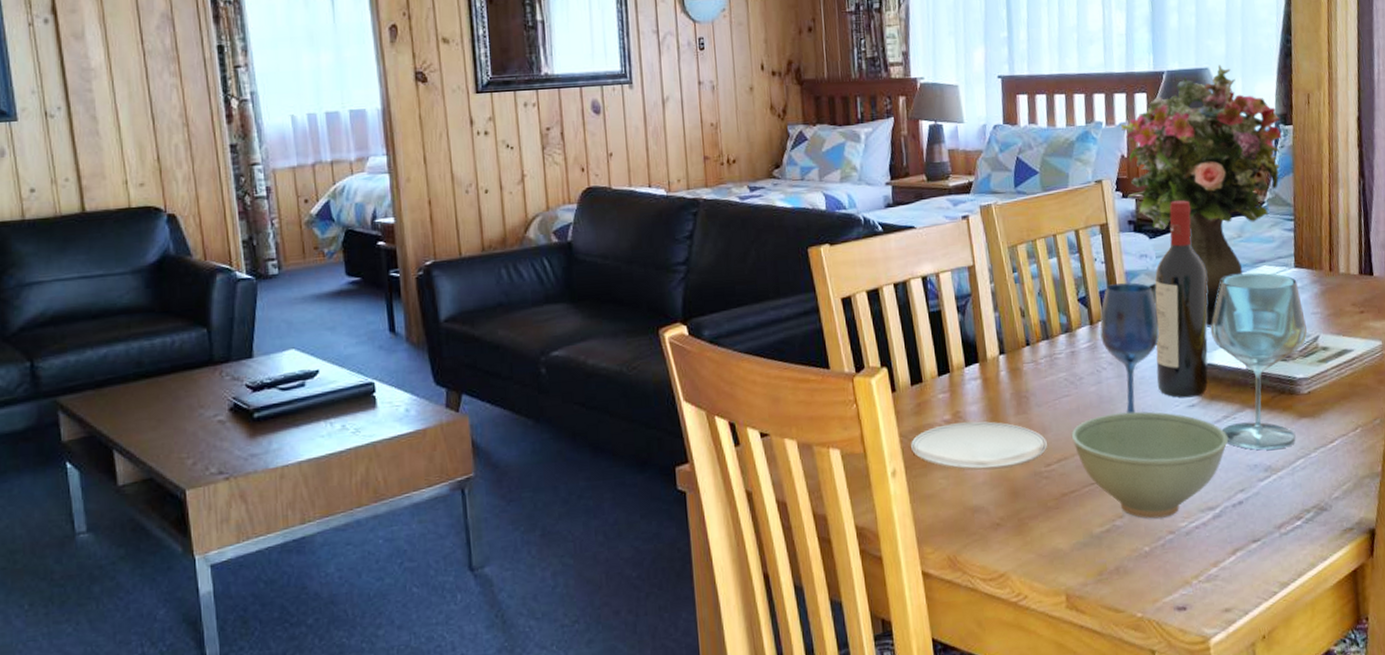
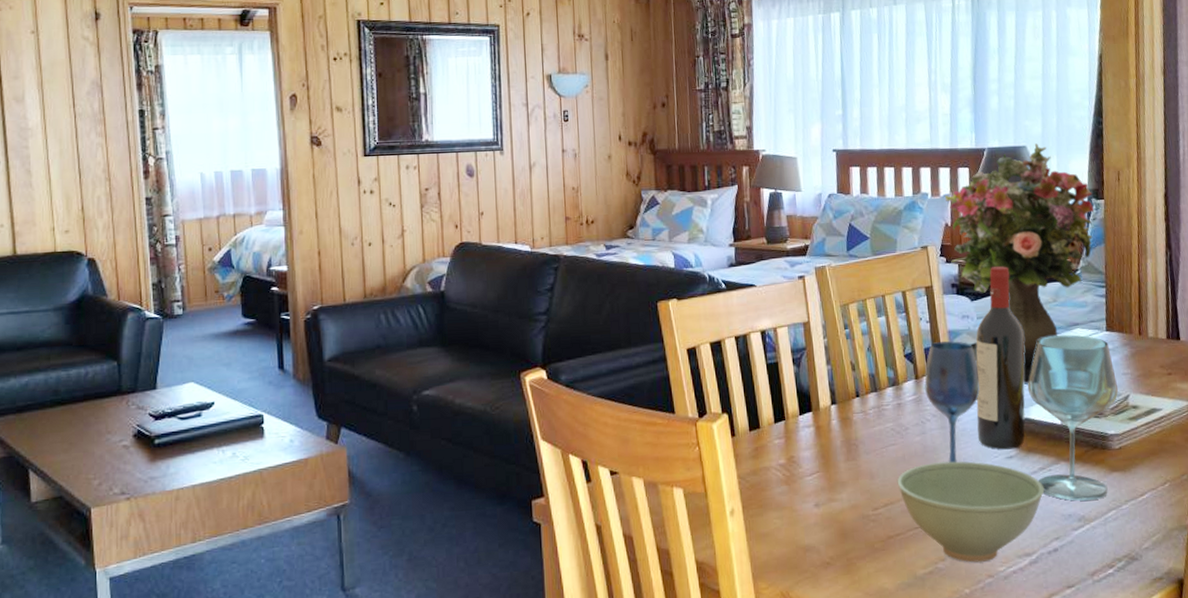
plate: present [911,421,1047,471] -> none [748,466,875,512]

